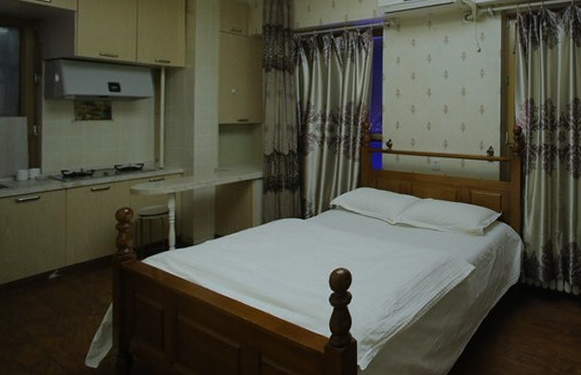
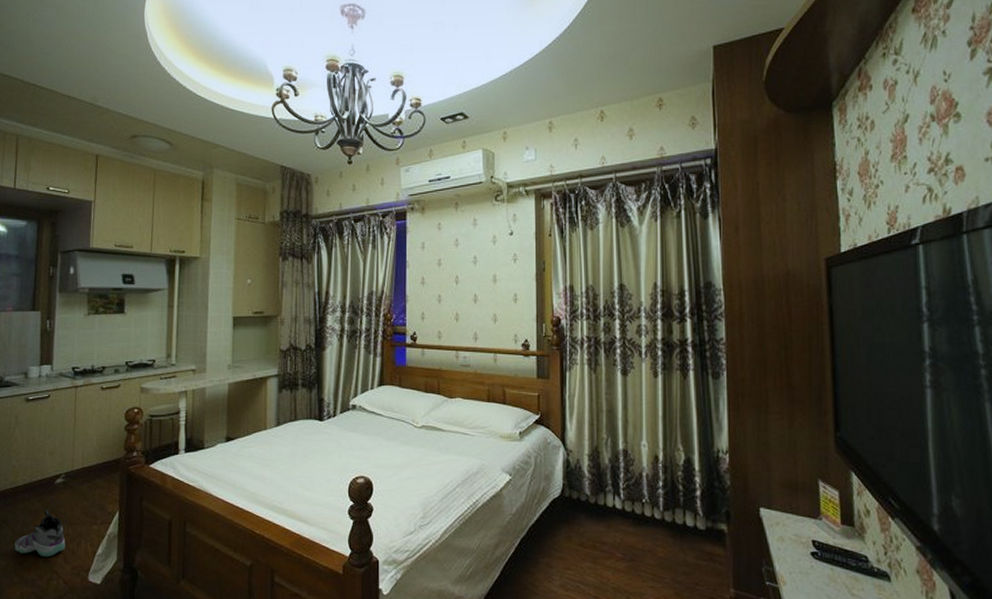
sneaker: none [10,303,62,346] -> present [14,510,66,558]

